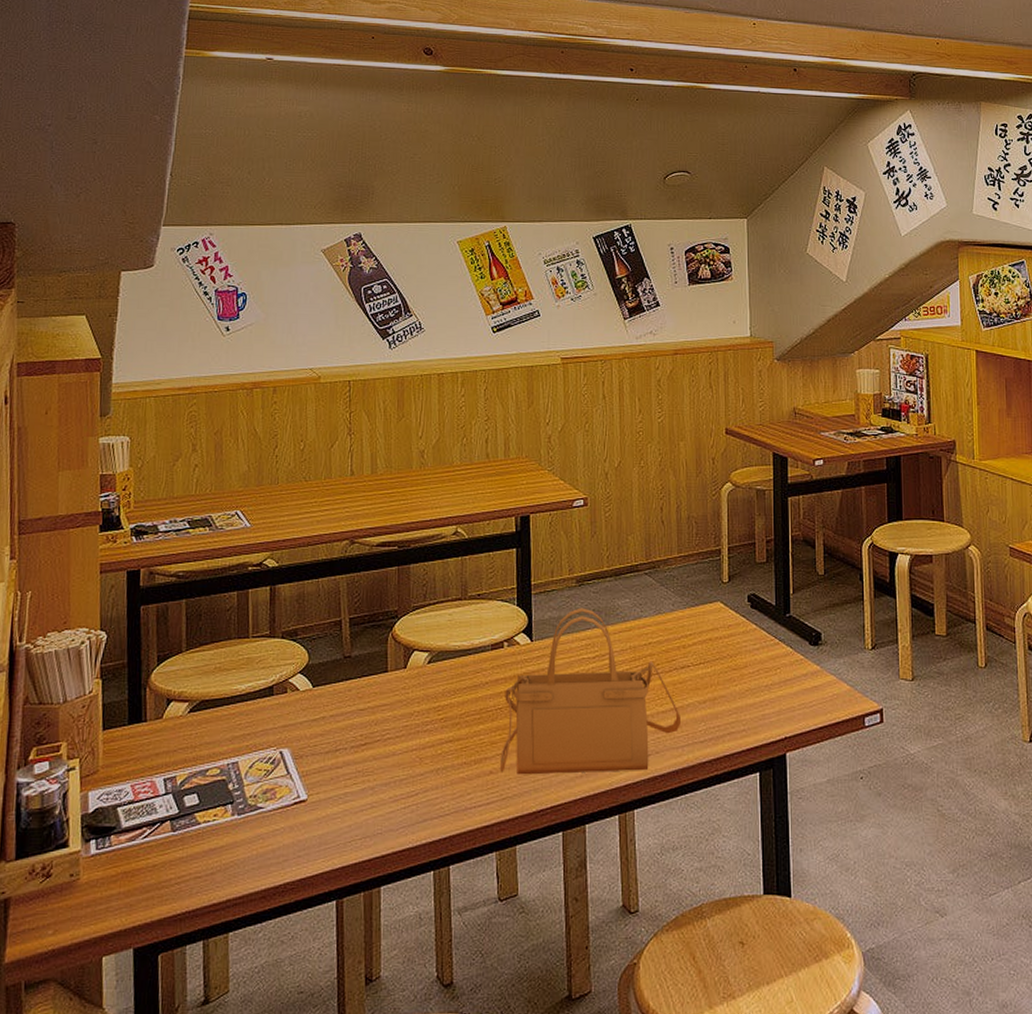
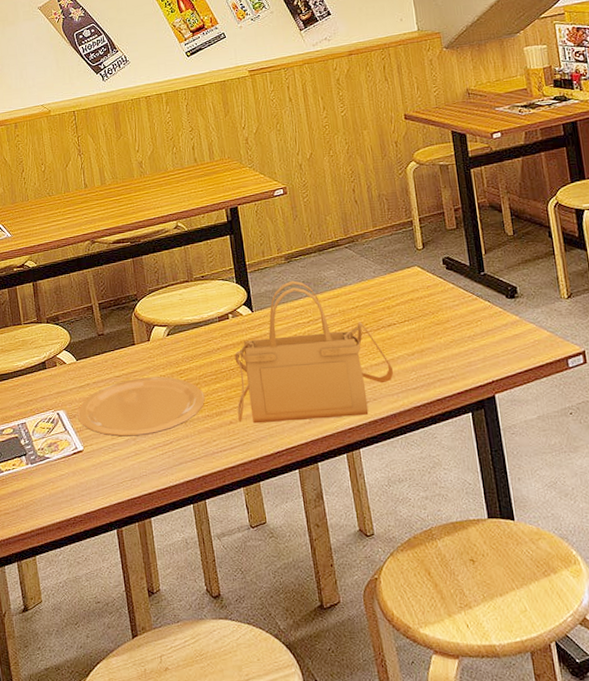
plate: none [305,712,464,785] -> present [77,376,205,437]

